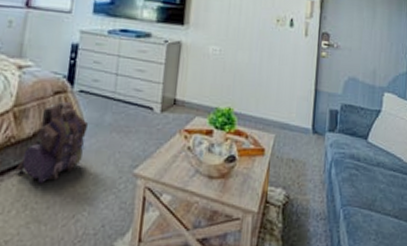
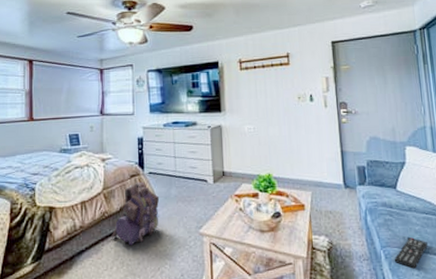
remote control: none [353,197,390,233] -> present [394,237,428,269]

